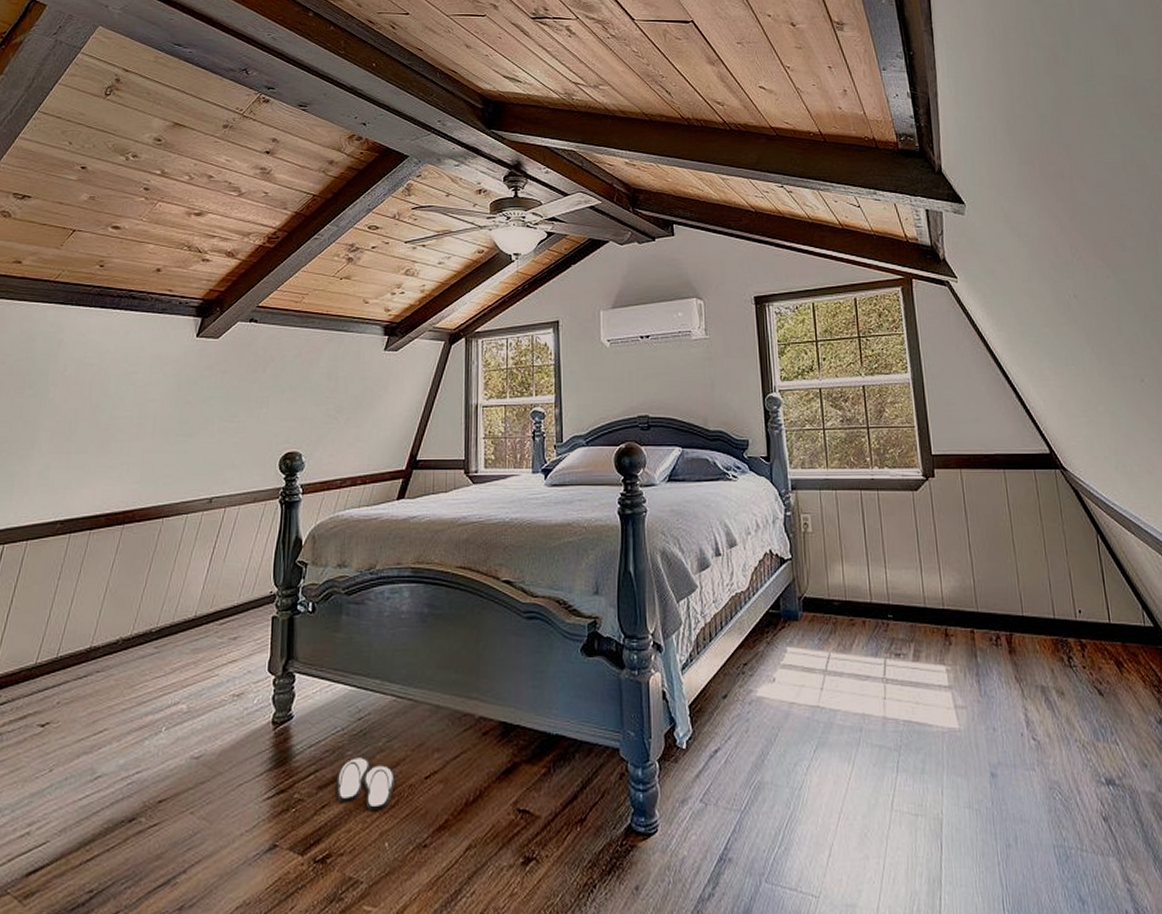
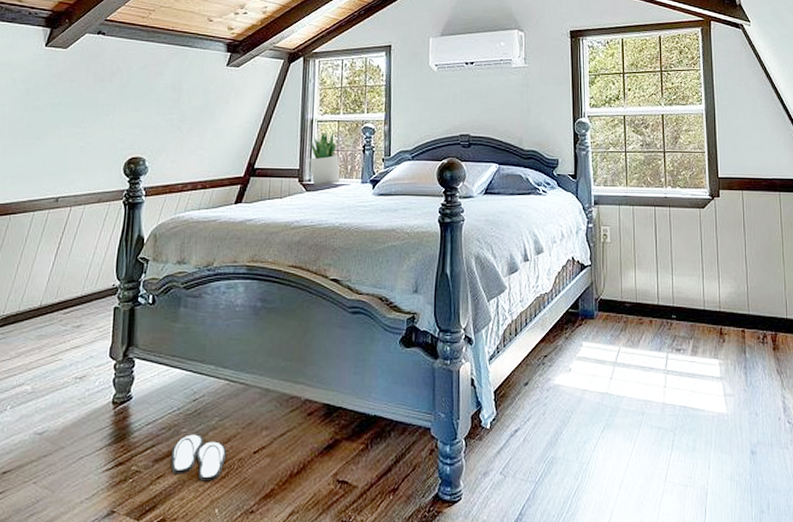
planter: none [475,415,509,478] -> present [310,129,340,186]

